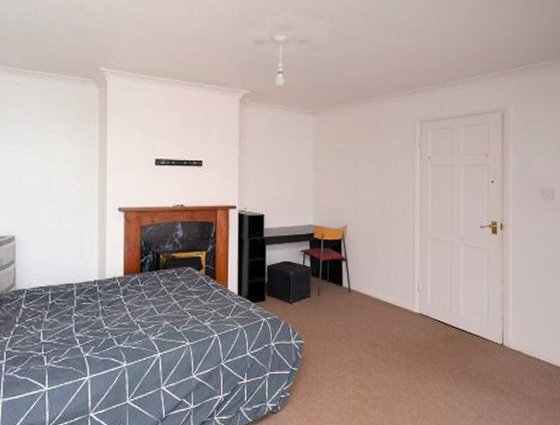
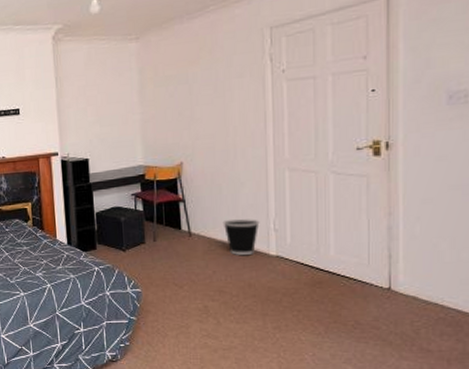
wastebasket: none [377,280,407,311] -> present [223,219,260,255]

